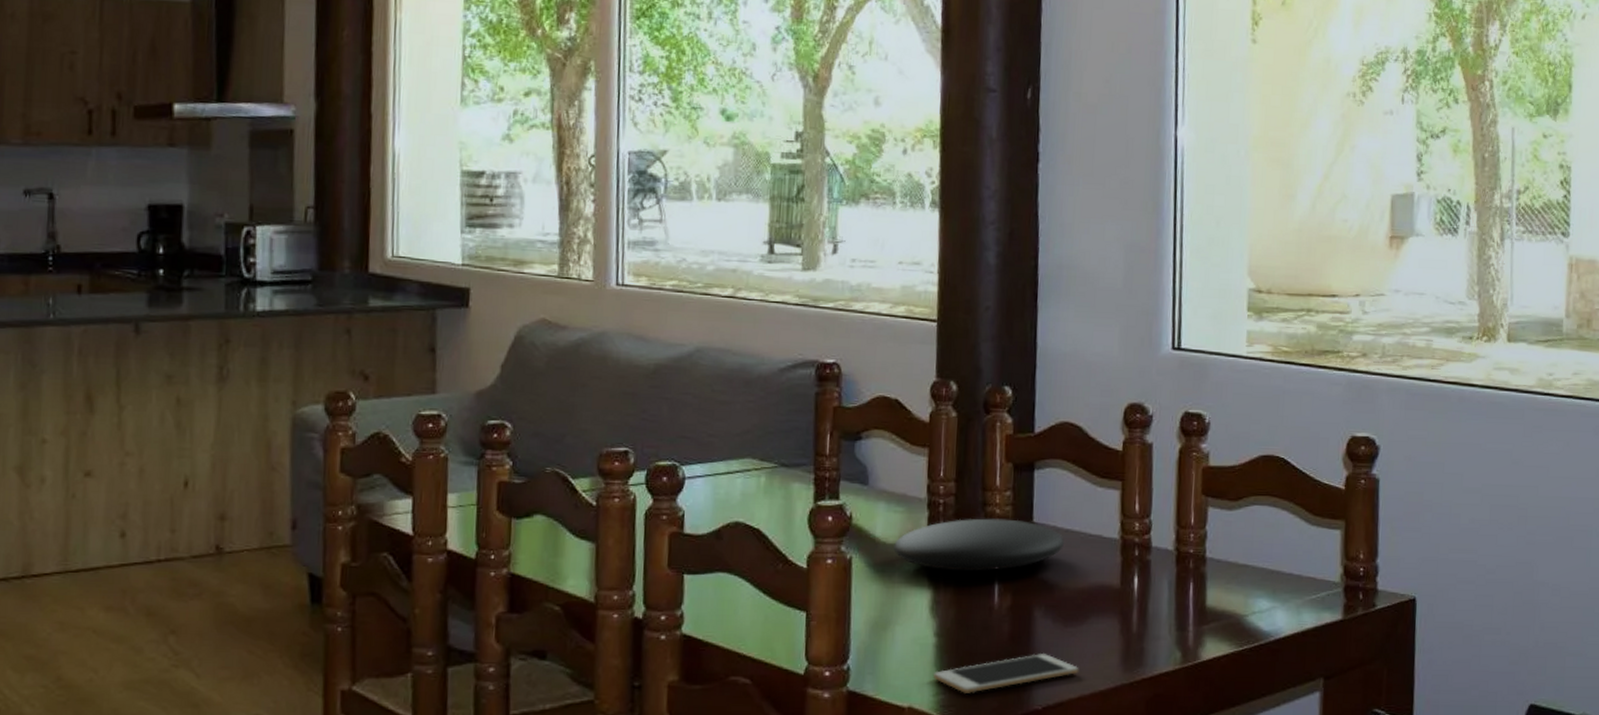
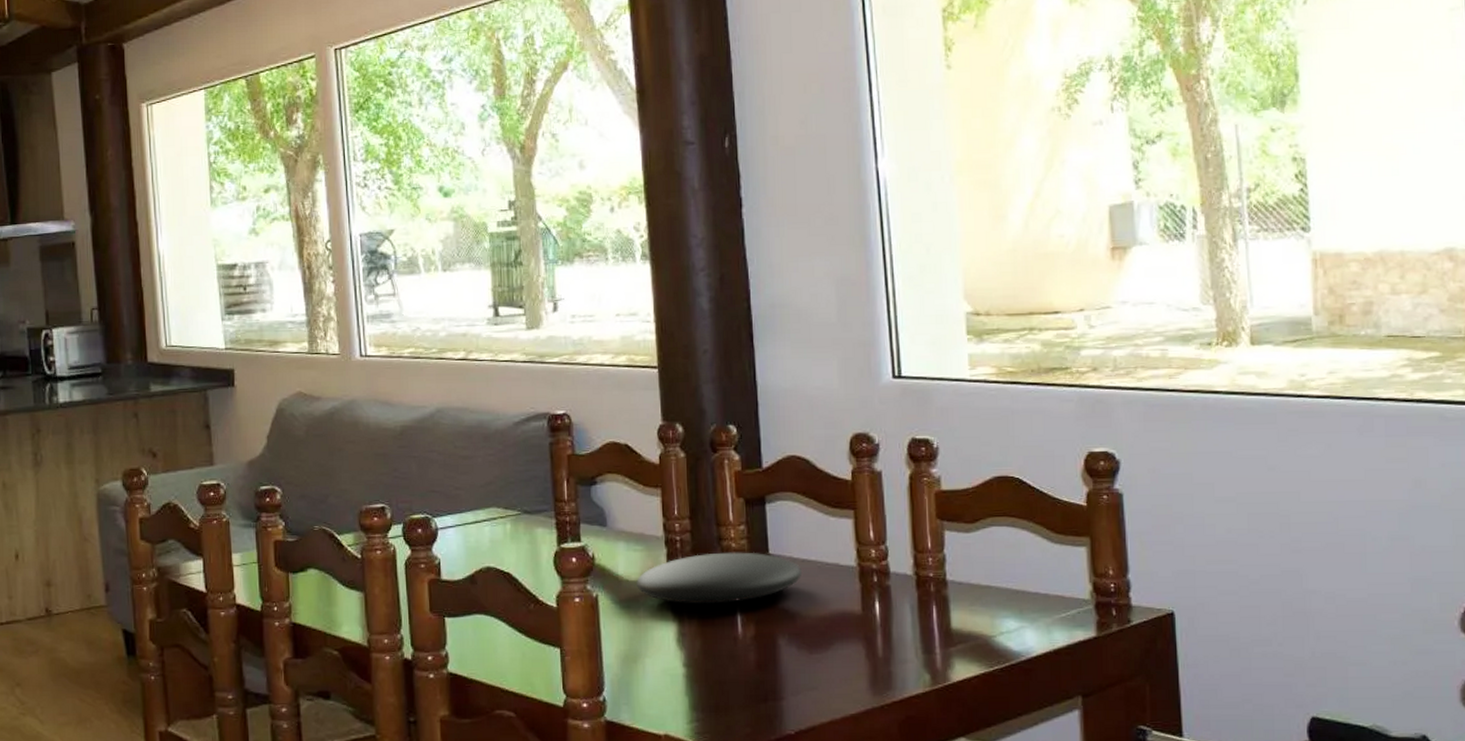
cell phone: present [934,654,1079,693] -> none [686,680,828,720]

